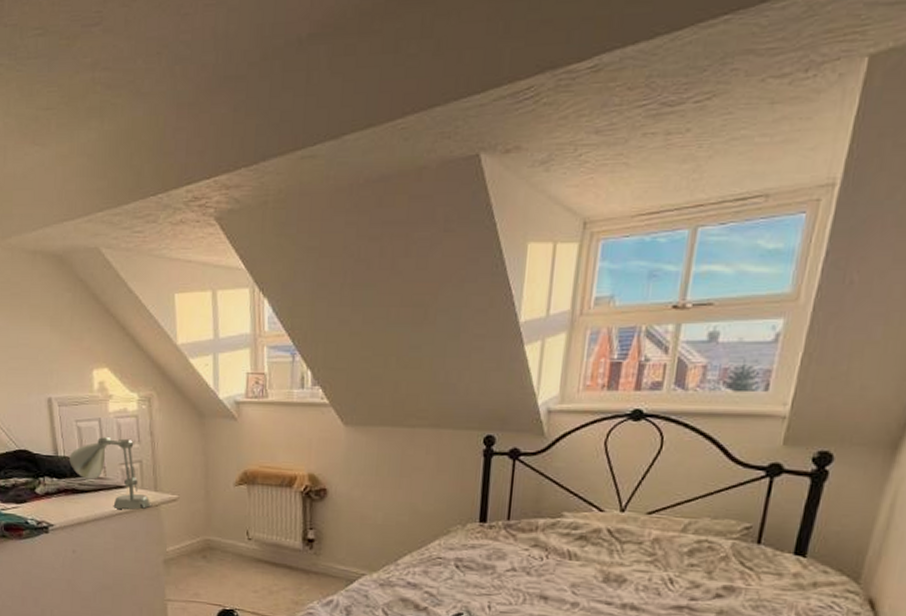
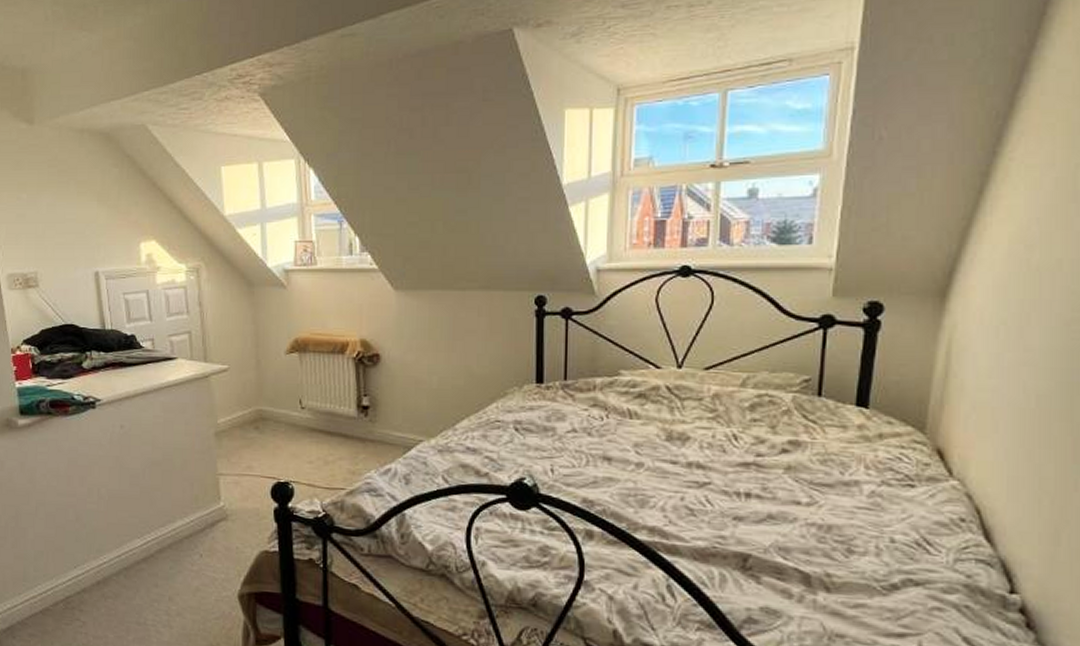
desk lamp: present [69,436,153,511] -> none [117,308,202,383]

